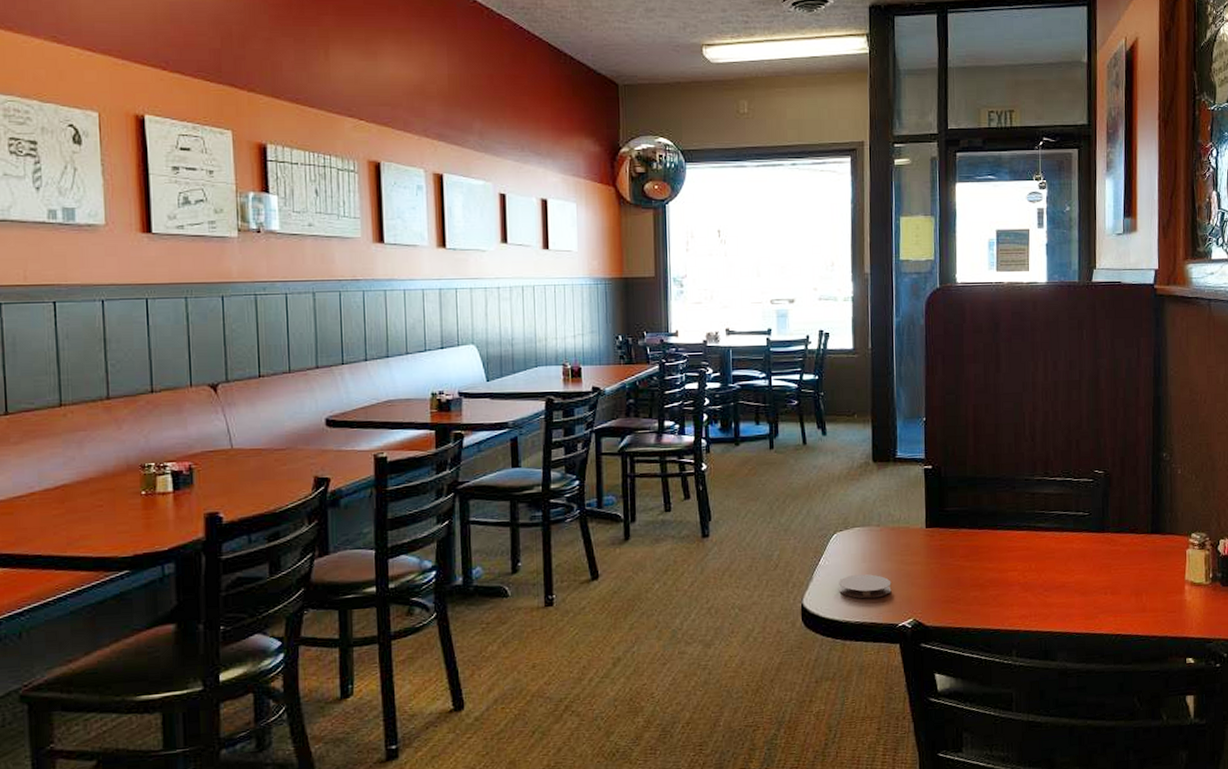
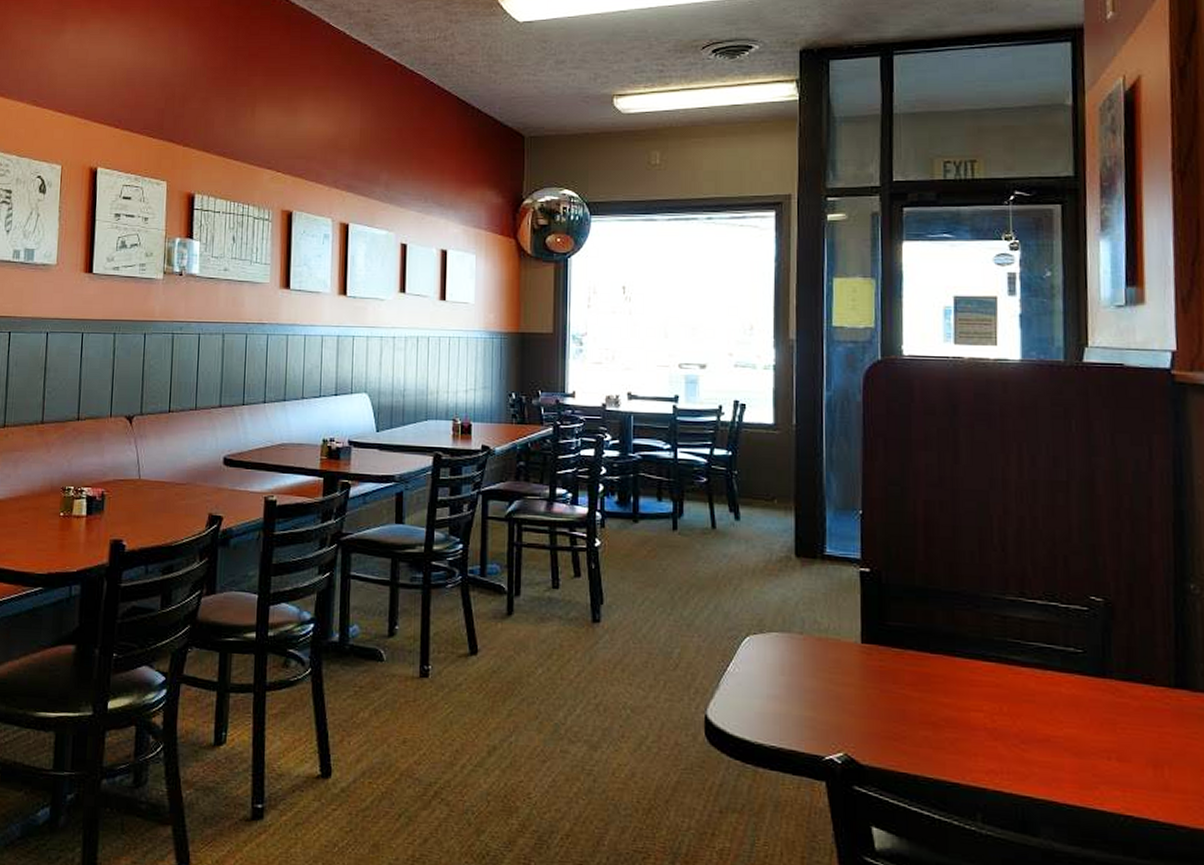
coaster: present [839,574,892,599] -> none [751,688,817,721]

